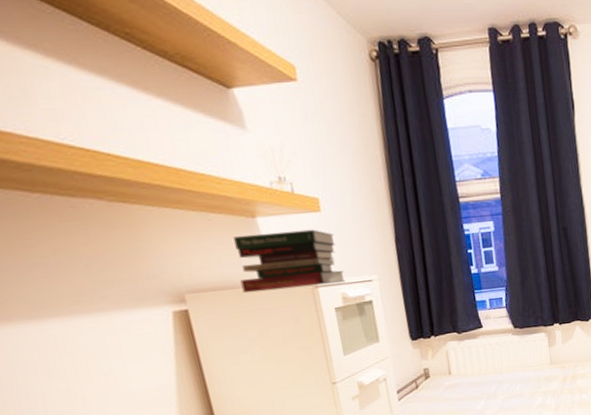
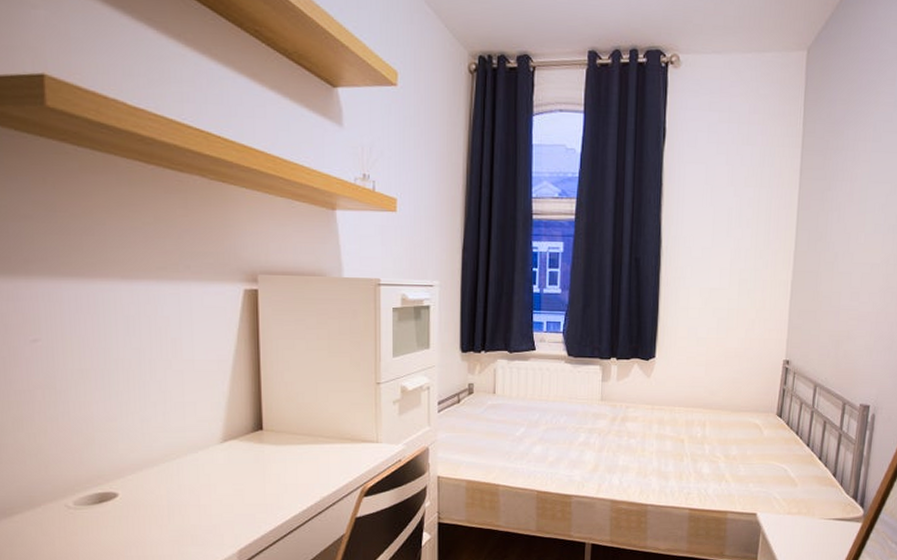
books: present [233,229,345,294] -> none [310,225,407,284]

